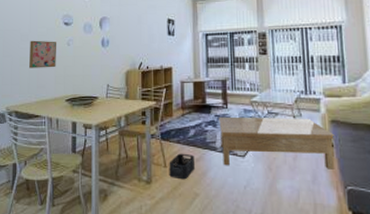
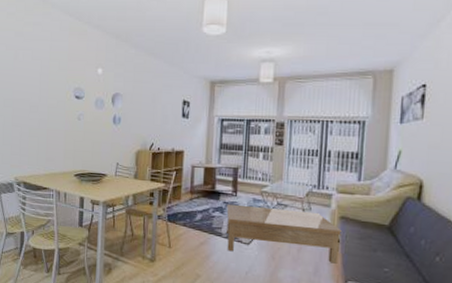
wall art: present [29,40,56,68] -> none [39,112,67,142]
storage bin: present [169,153,194,180] -> none [173,235,199,261]

